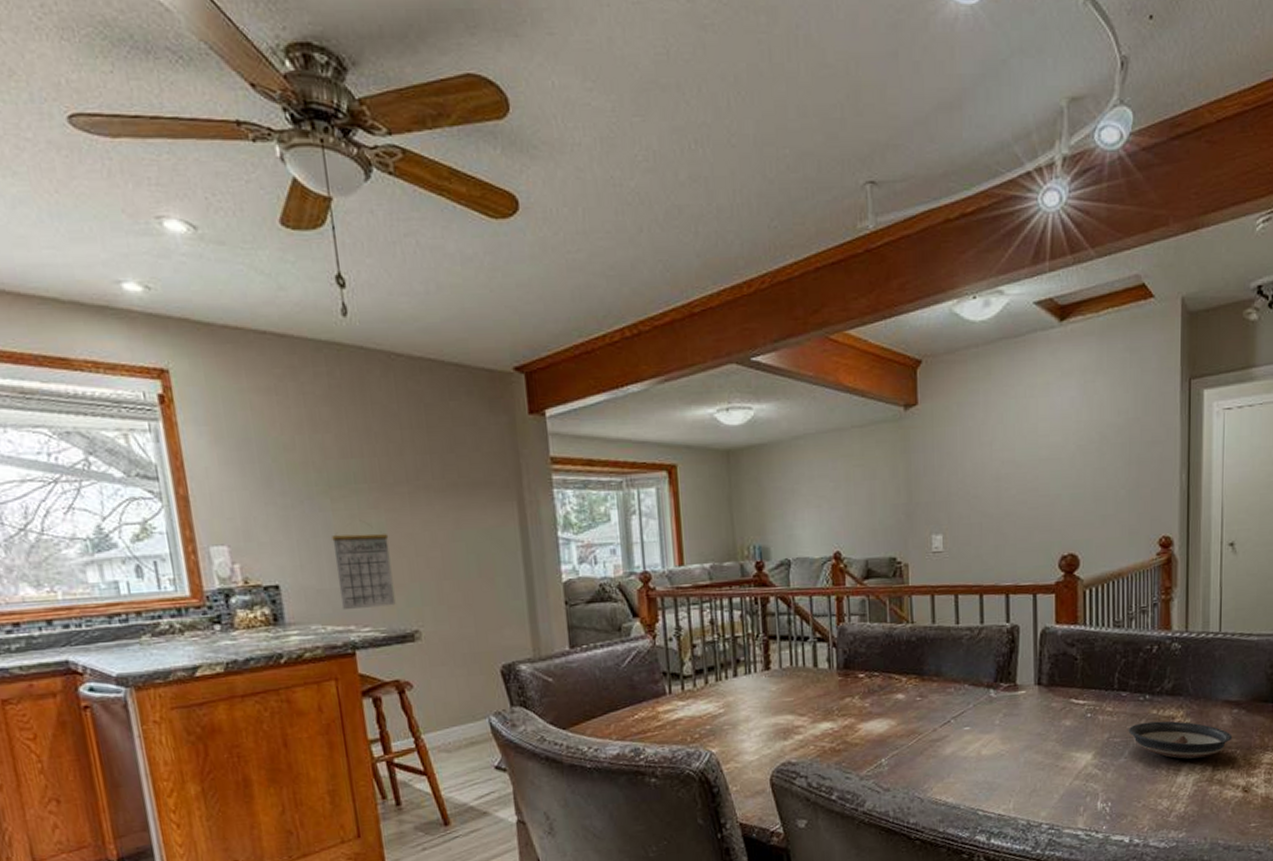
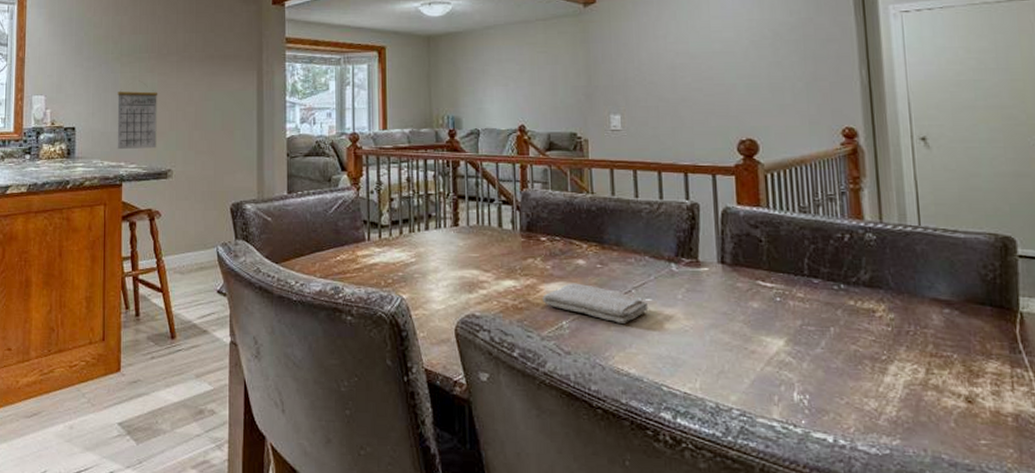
washcloth: none [861,718,967,755] -> present [542,283,649,324]
saucer: present [1128,721,1233,759] -> none [823,313,947,358]

